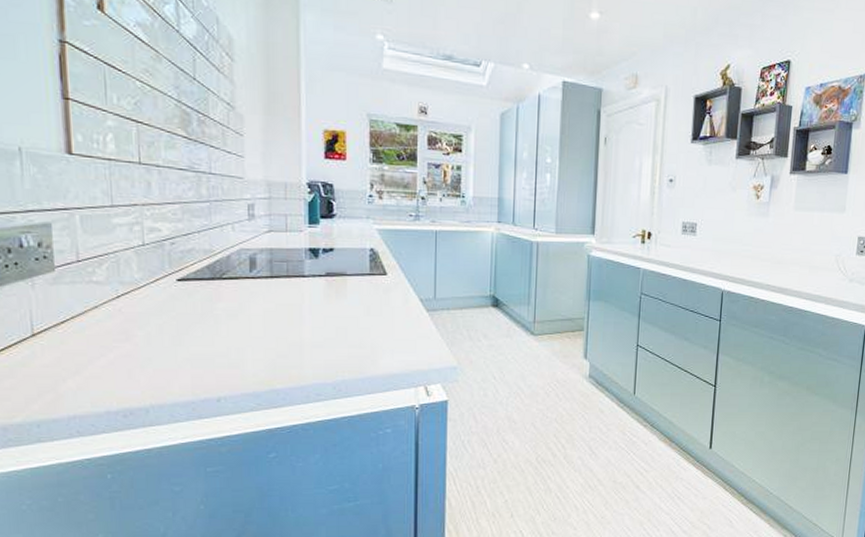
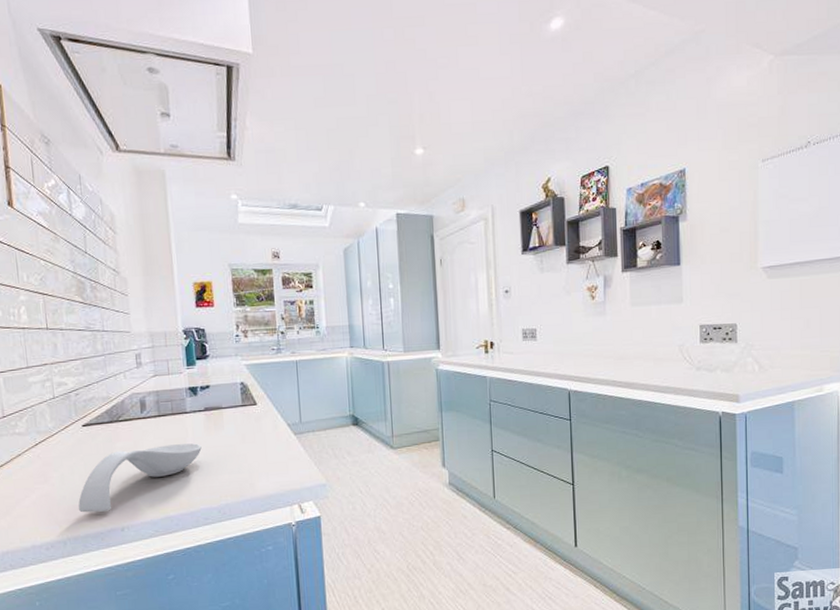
spoon rest: none [165,310,319,379] -> present [78,443,202,513]

